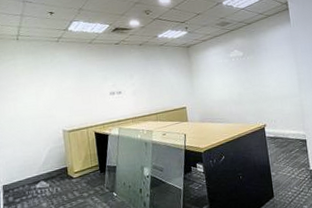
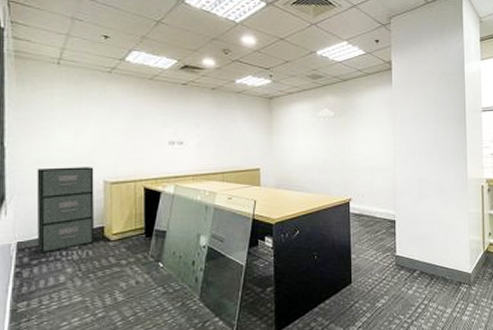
filing cabinet: none [11,120,61,193] -> present [36,167,95,254]

